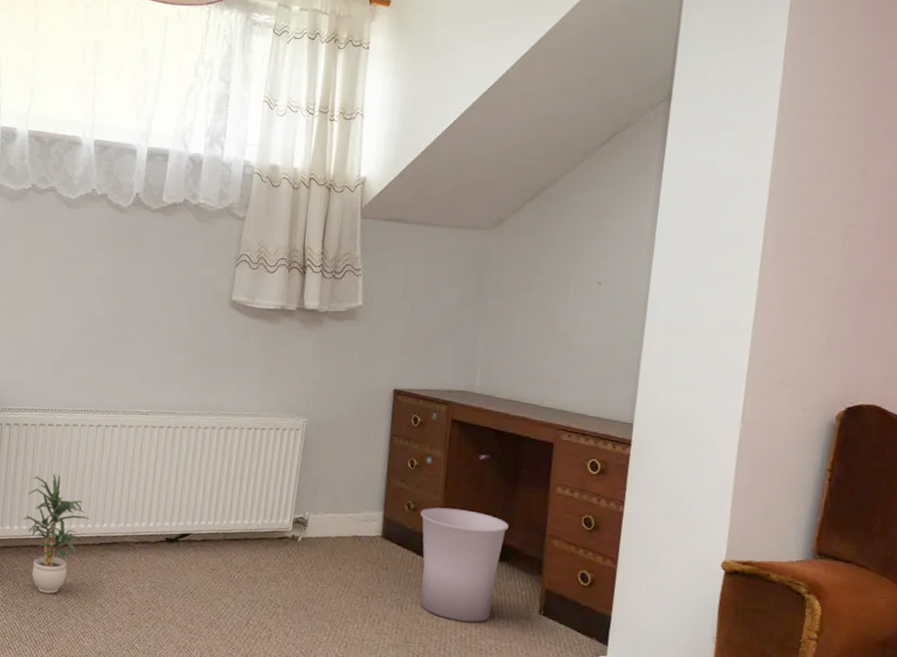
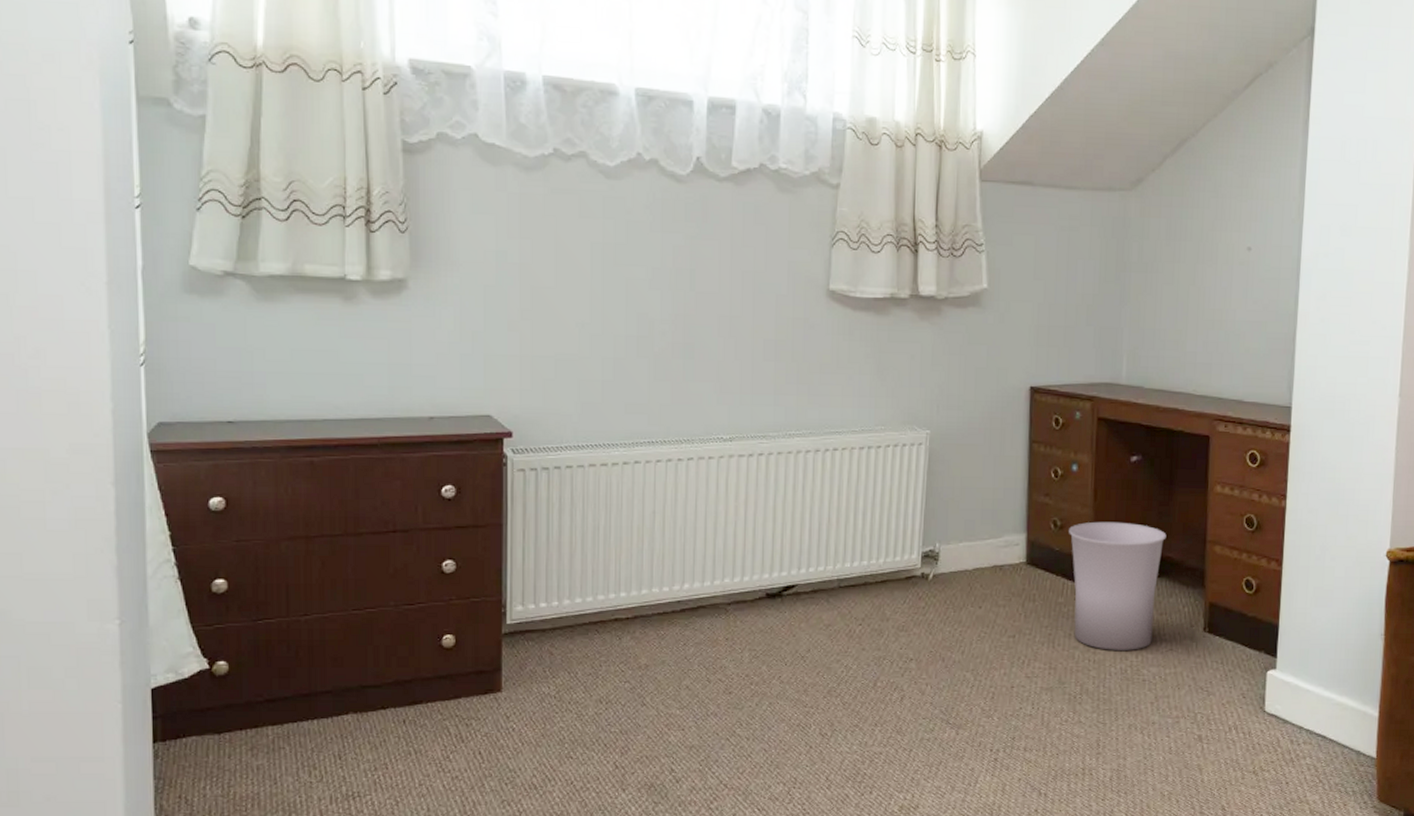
potted plant: present [22,473,90,594] -> none [574,527,666,681]

